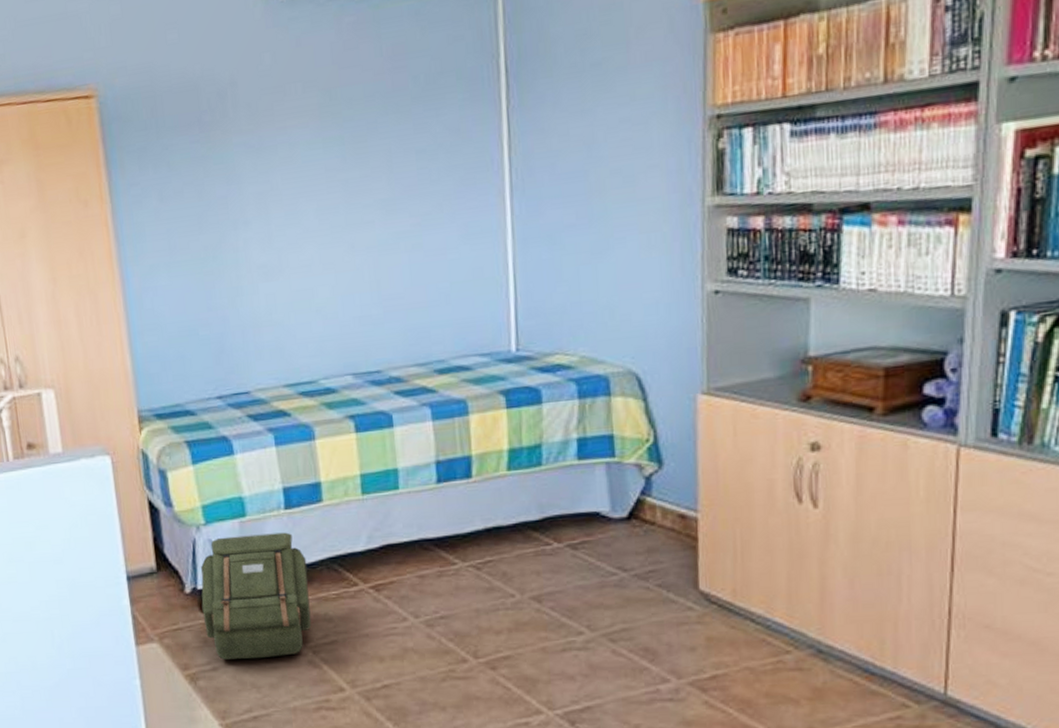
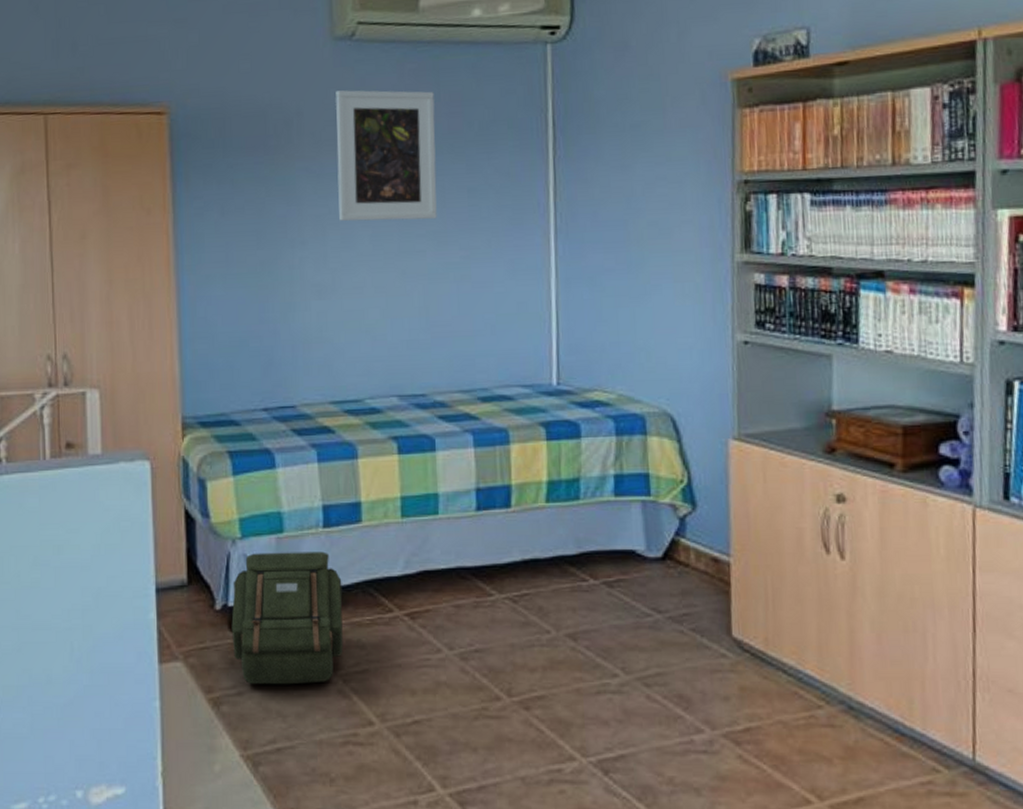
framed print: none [270,46,385,197] -> present [336,89,437,222]

